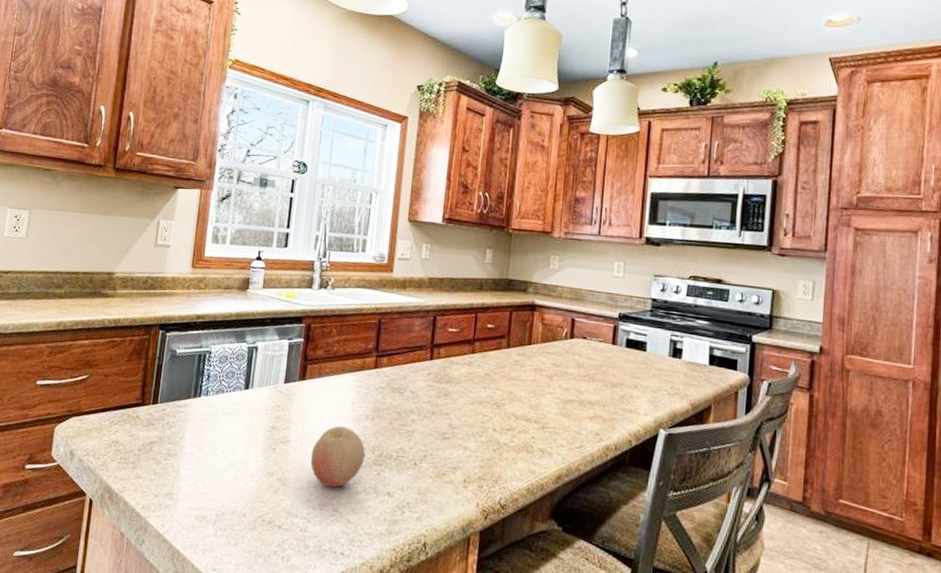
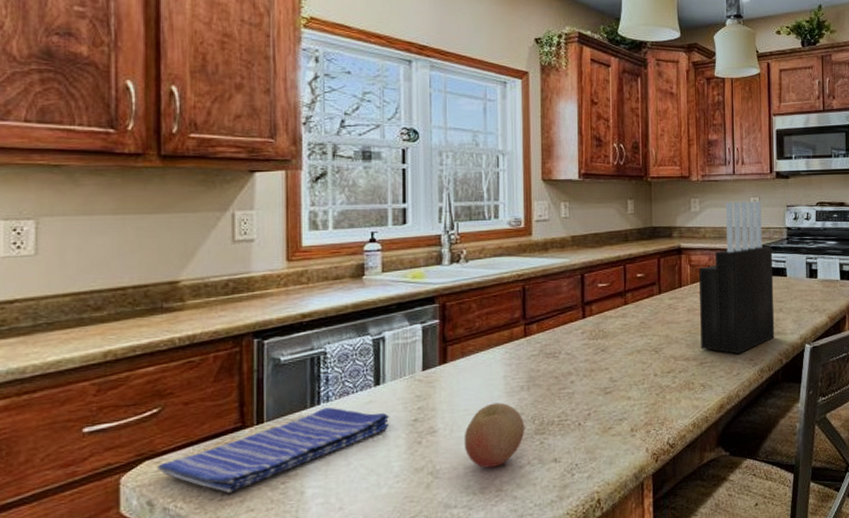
dish towel: none [80,400,253,458] -> present [158,407,390,493]
knife block: none [544,263,634,425] -> present [699,201,775,354]

